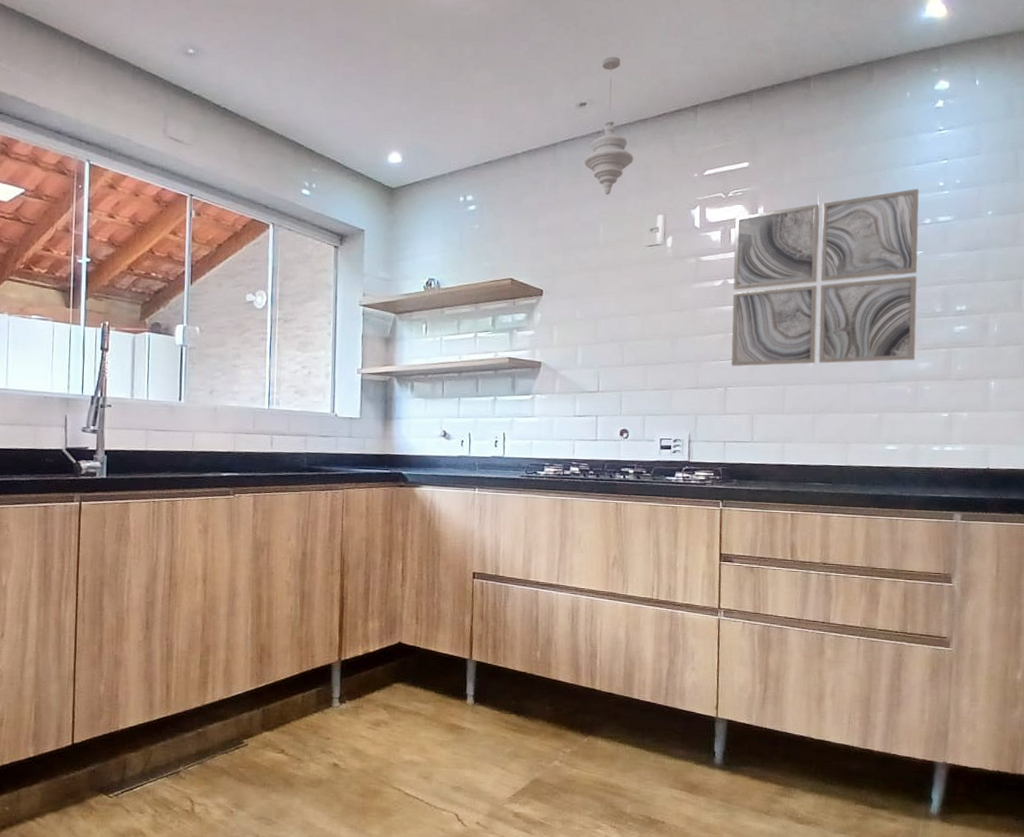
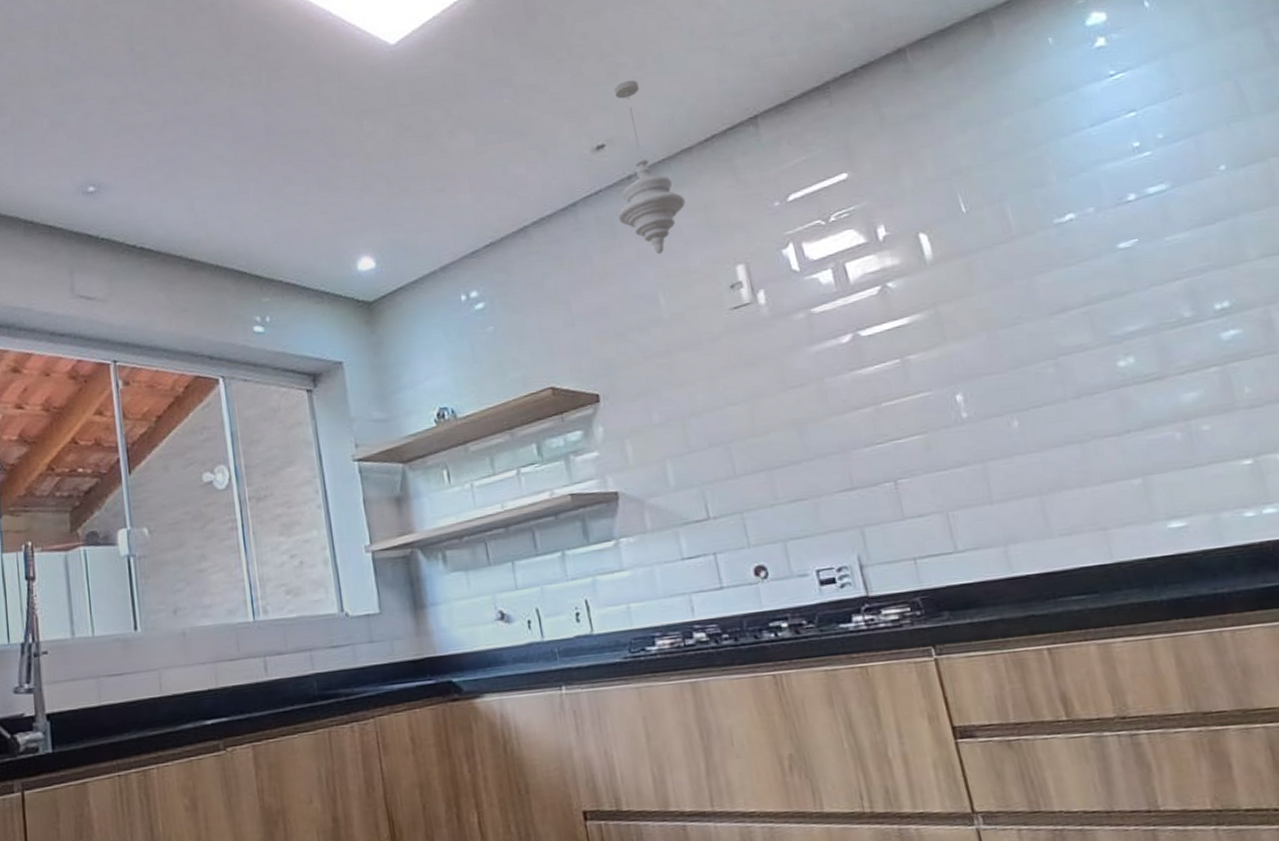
wall art: present [731,188,919,367] -> none [846,157,1174,450]

